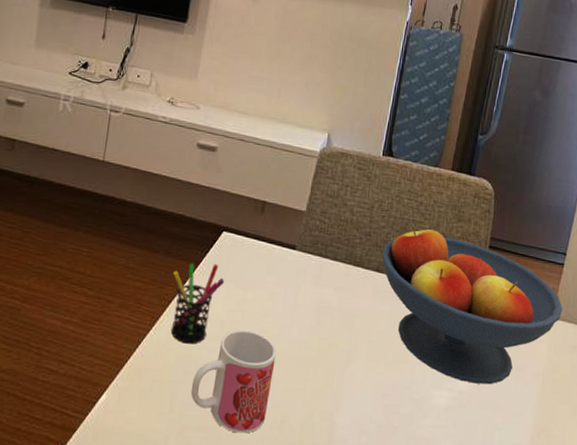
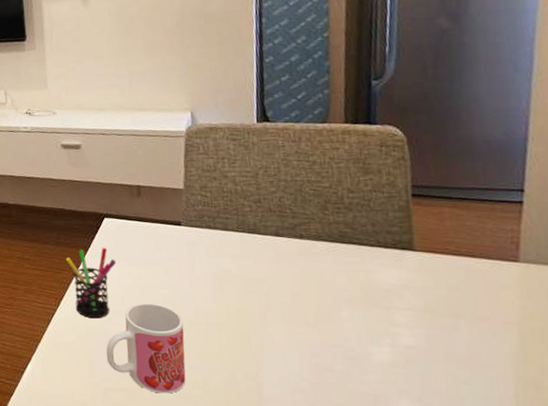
fruit bowl: present [381,224,563,385] -> none [278,185,532,338]

